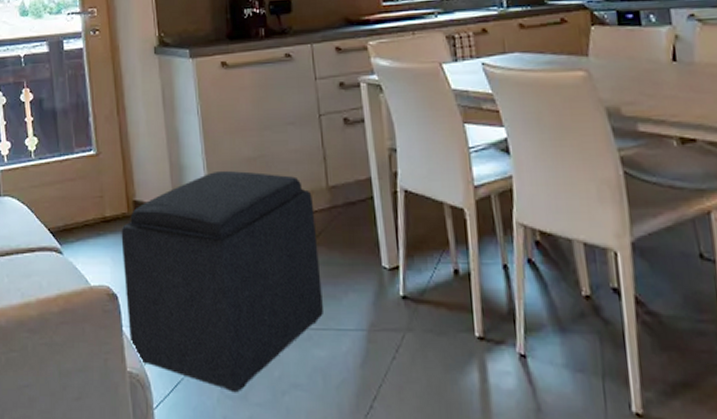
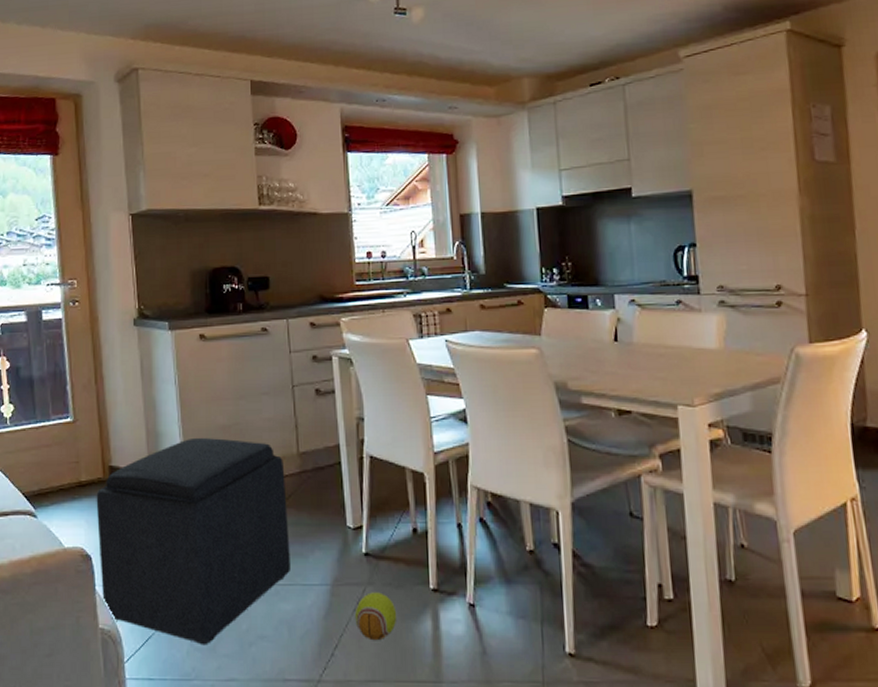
ball: none [393,339,441,393] -> present [354,592,397,641]

